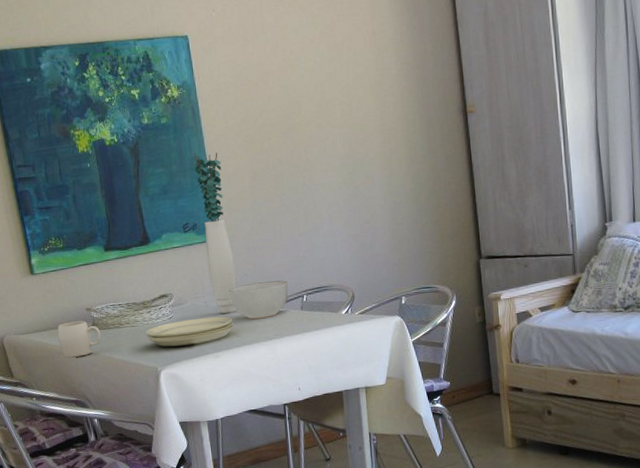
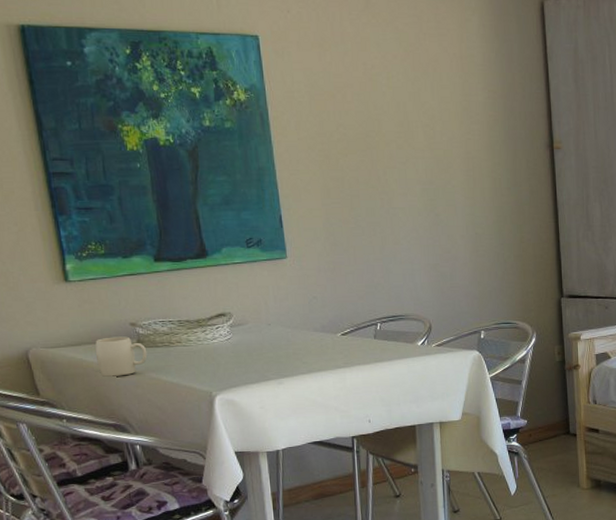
plate: present [145,316,235,347] -> none [199,340,301,370]
vase: present [192,152,237,314] -> none [259,164,305,338]
bowl: present [228,280,289,320] -> none [294,306,361,346]

